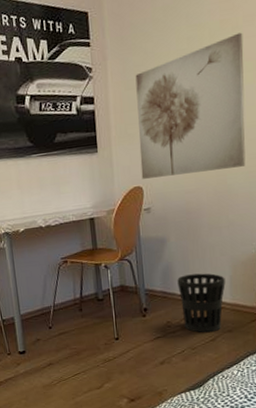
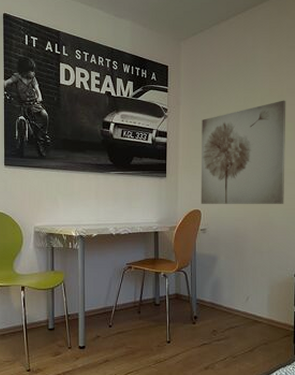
wastebasket: present [177,273,225,333] -> none [224,290,264,344]

